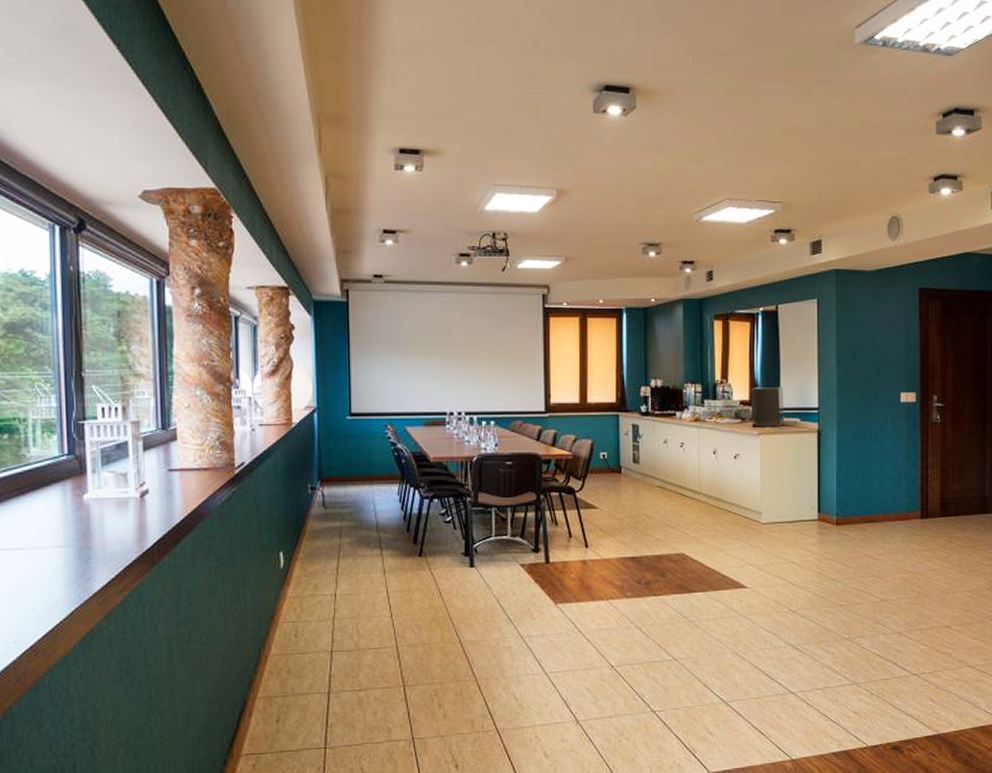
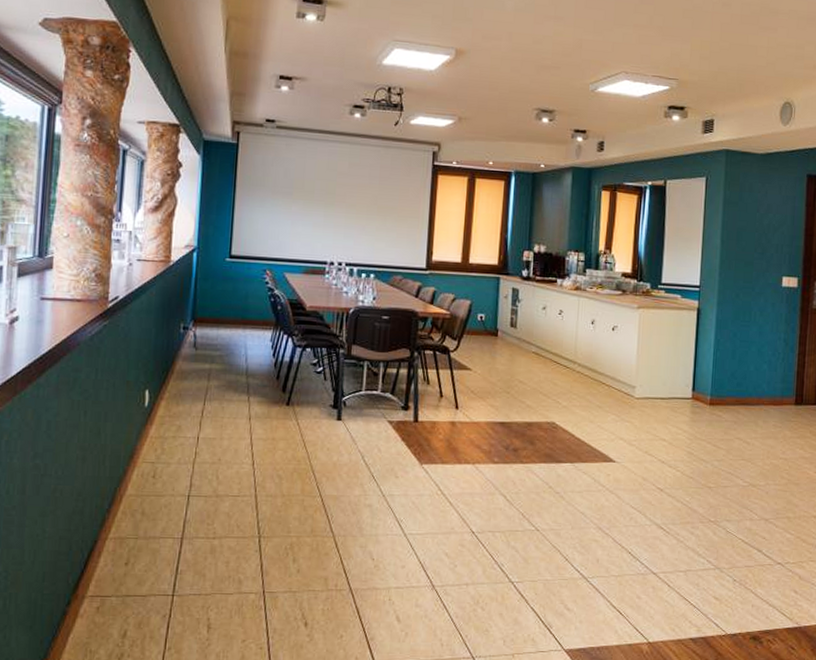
coffee machine: present [750,386,784,427] -> none [632,260,666,302]

